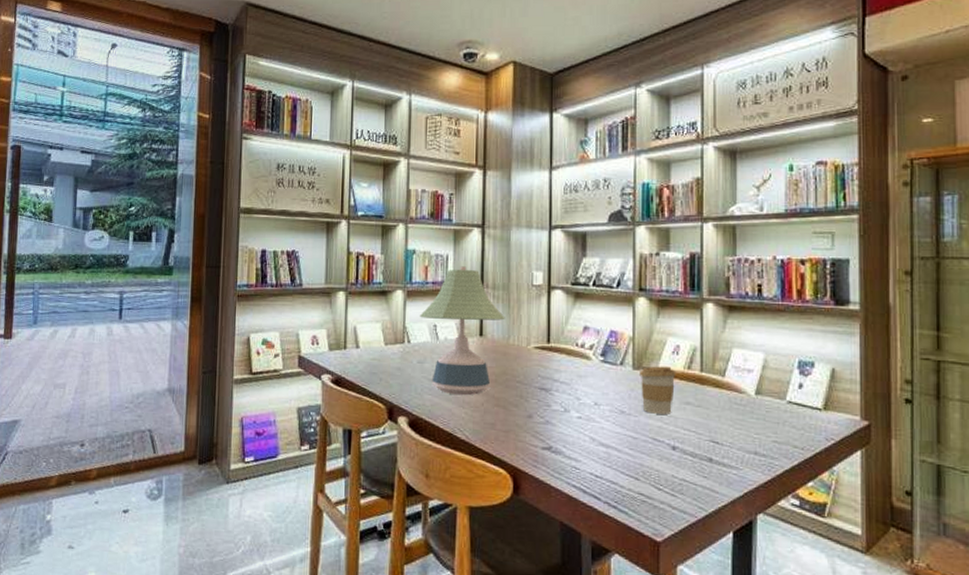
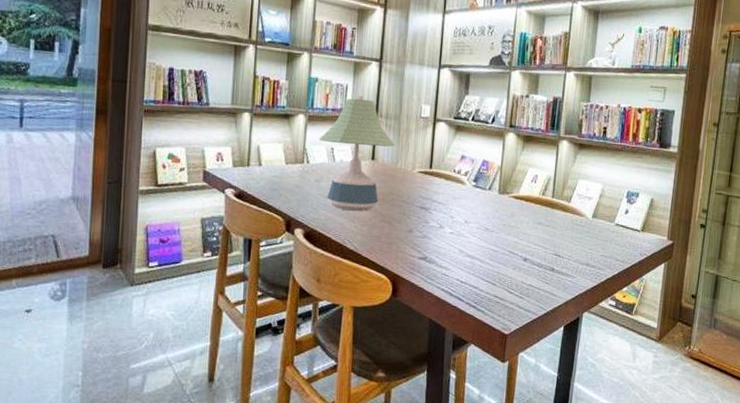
coffee cup: present [639,366,676,414] -> none [503,191,533,232]

